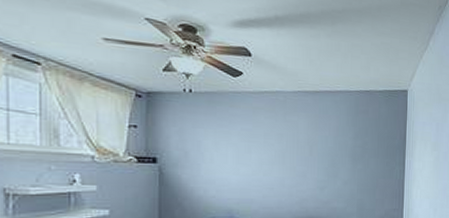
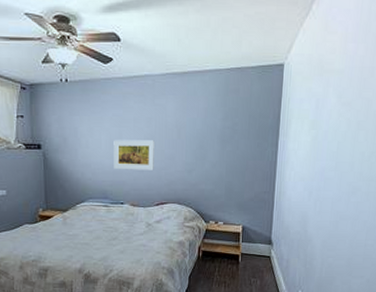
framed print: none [241,155,285,188] -> present [113,140,154,170]

